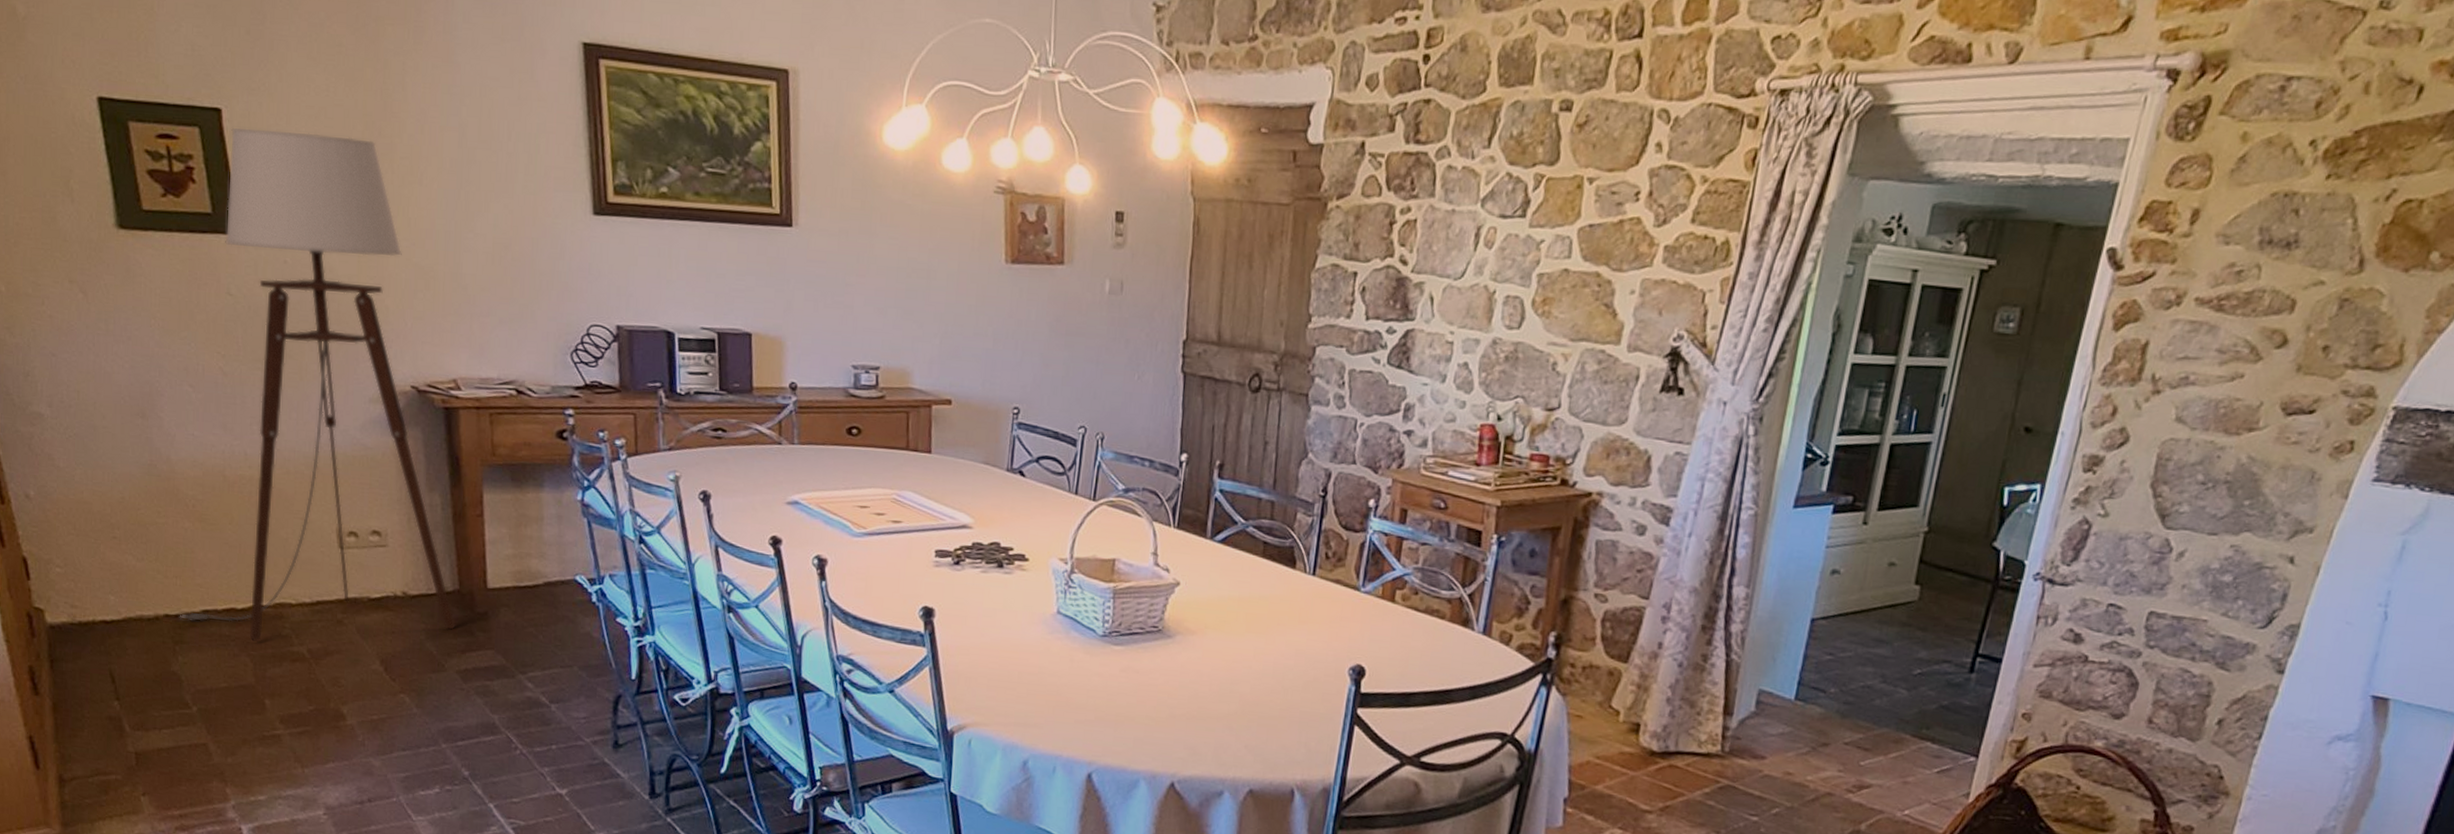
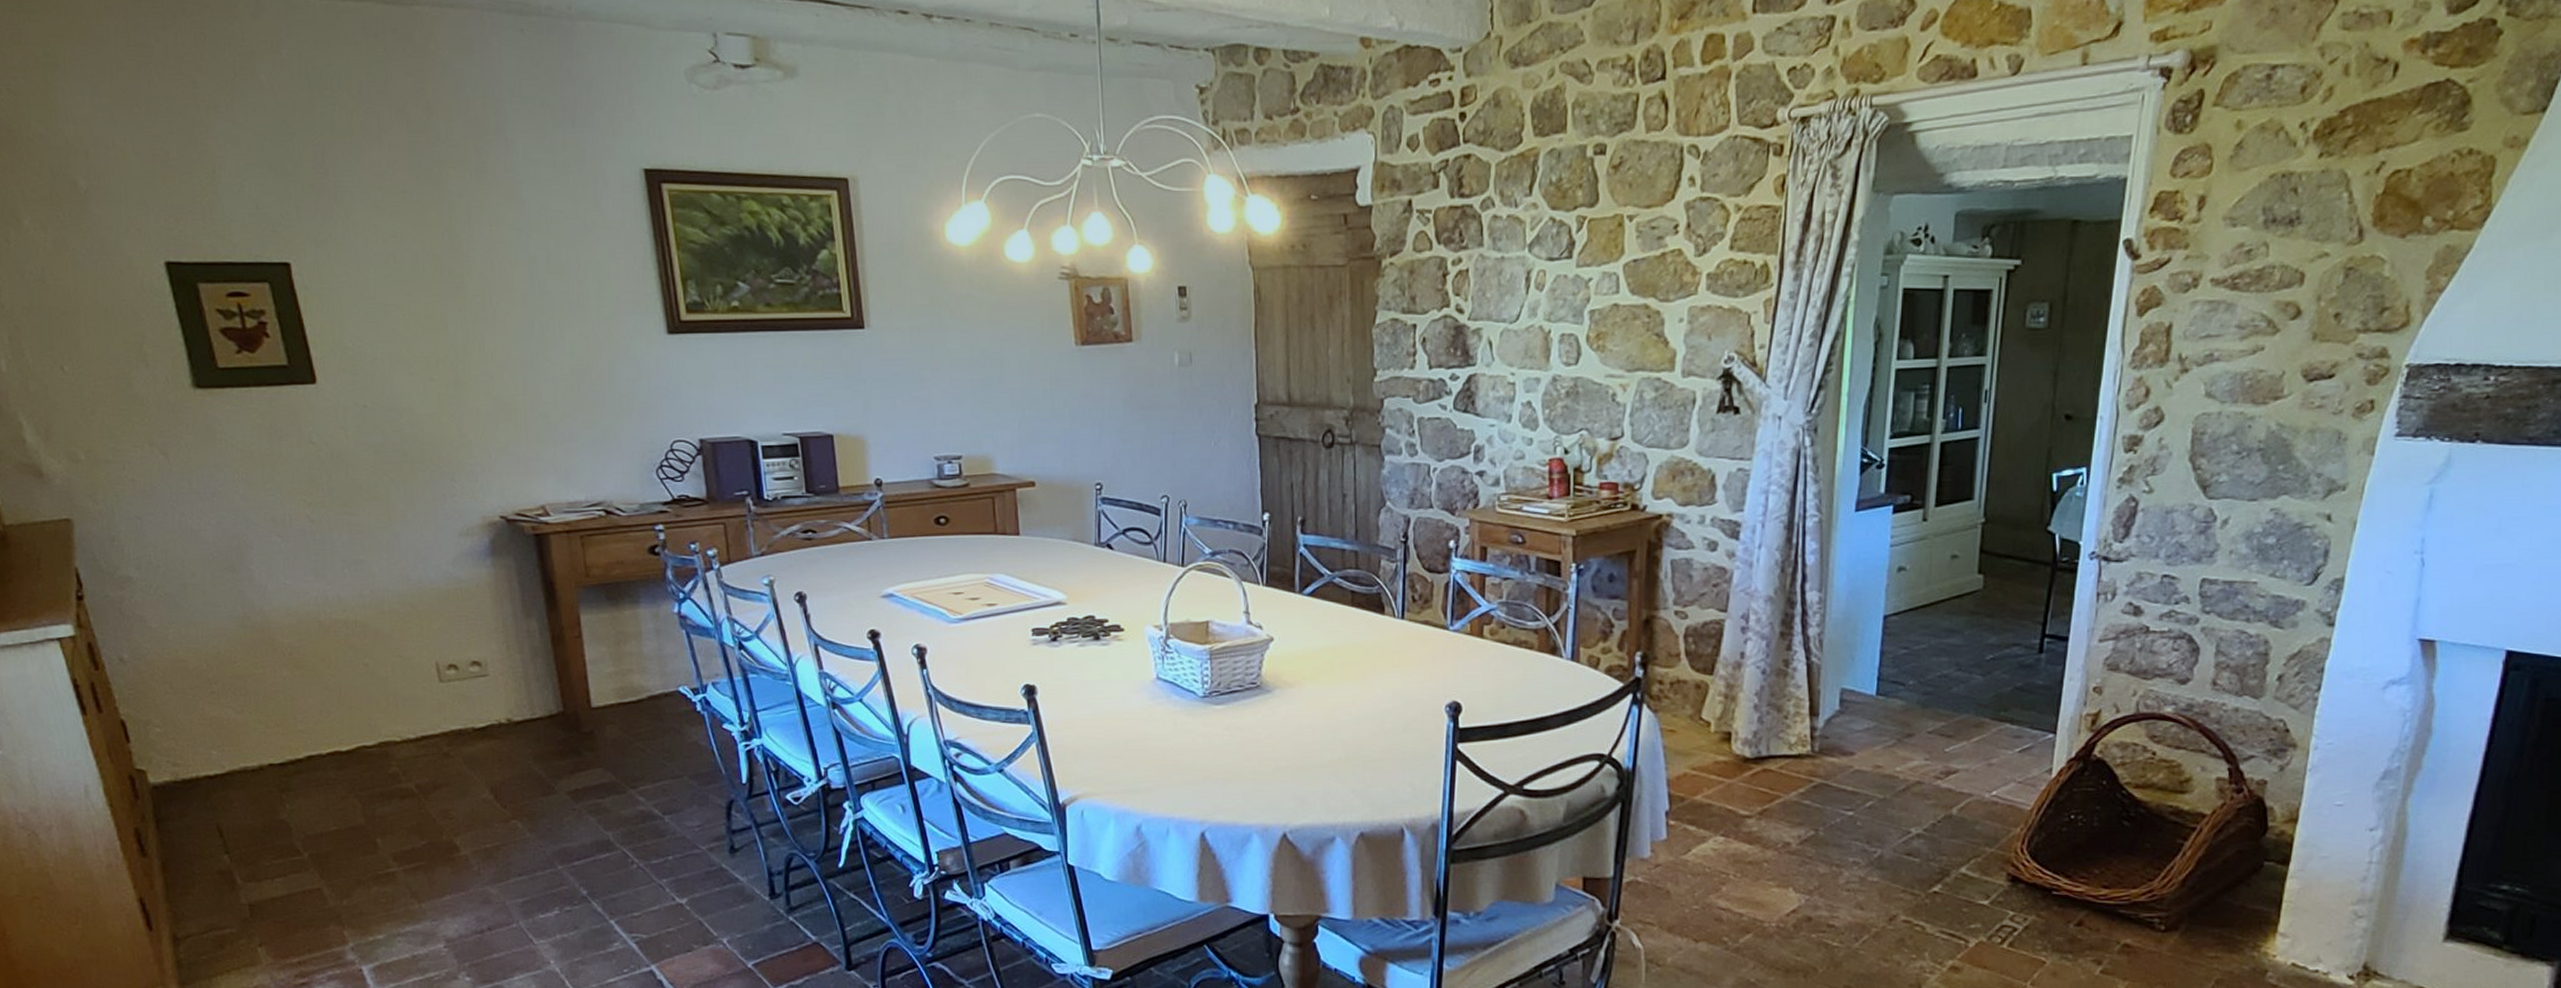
floor lamp: present [179,128,455,643] -> none [283,279,561,783]

